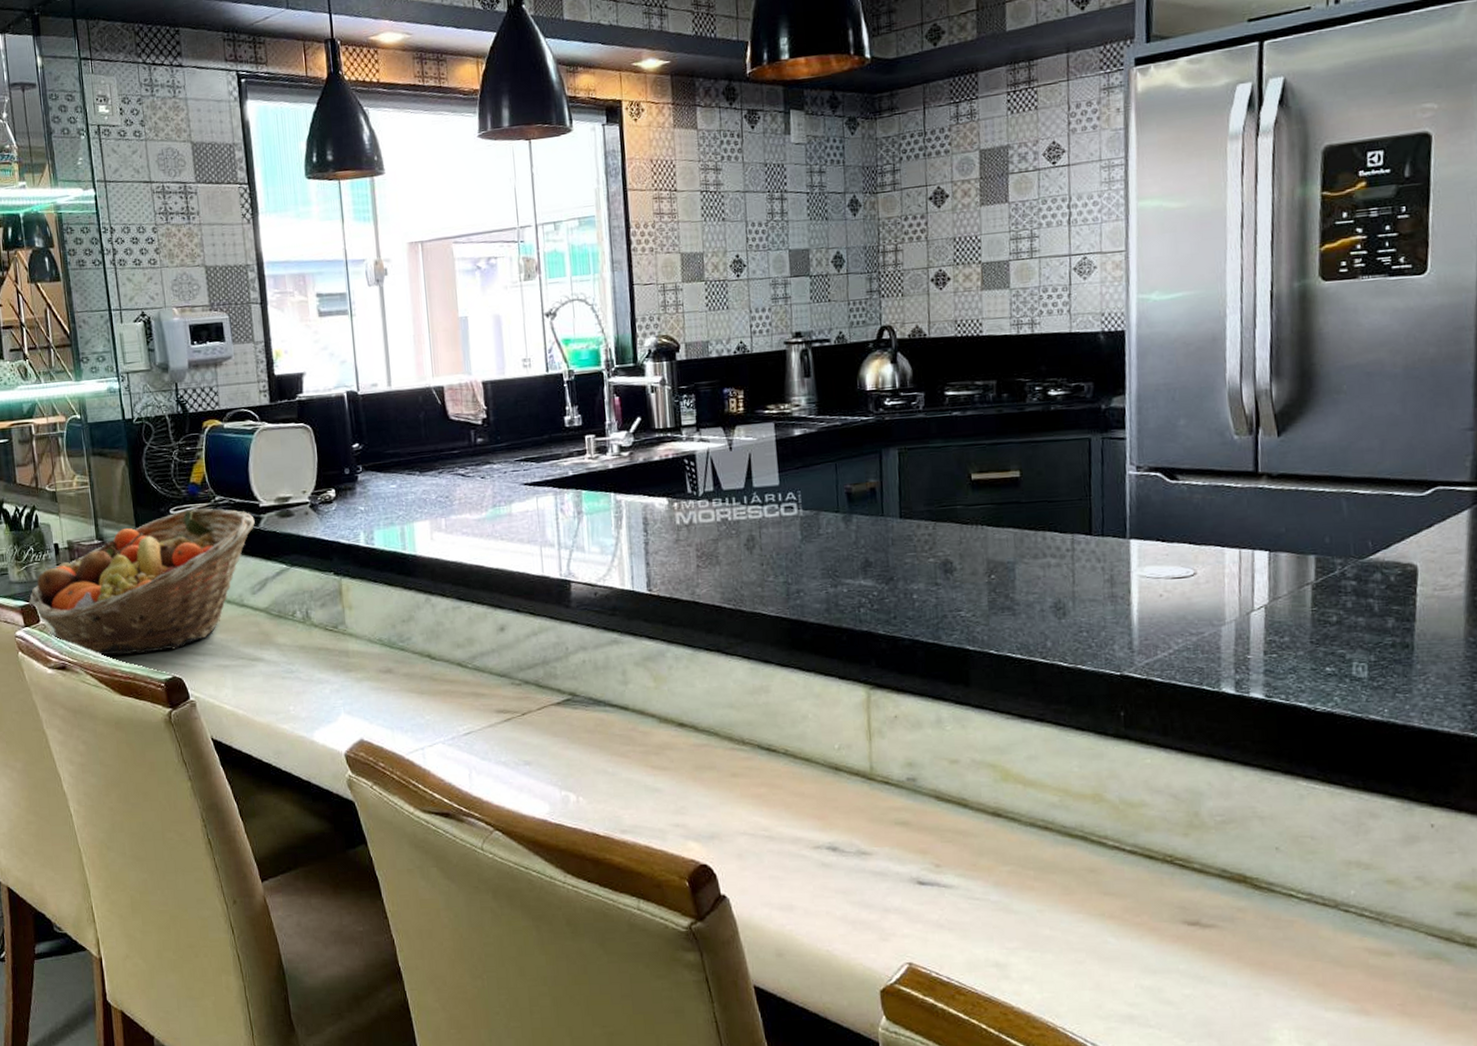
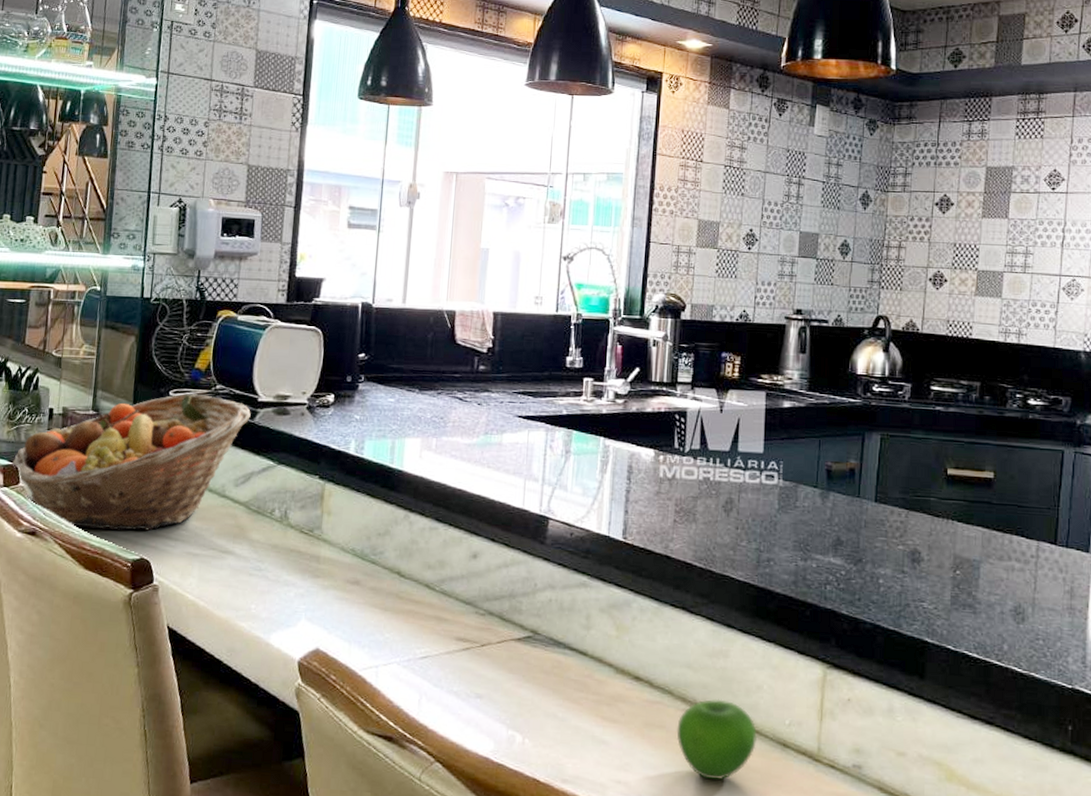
apple: none [727,733,808,811] -> present [676,699,757,780]

